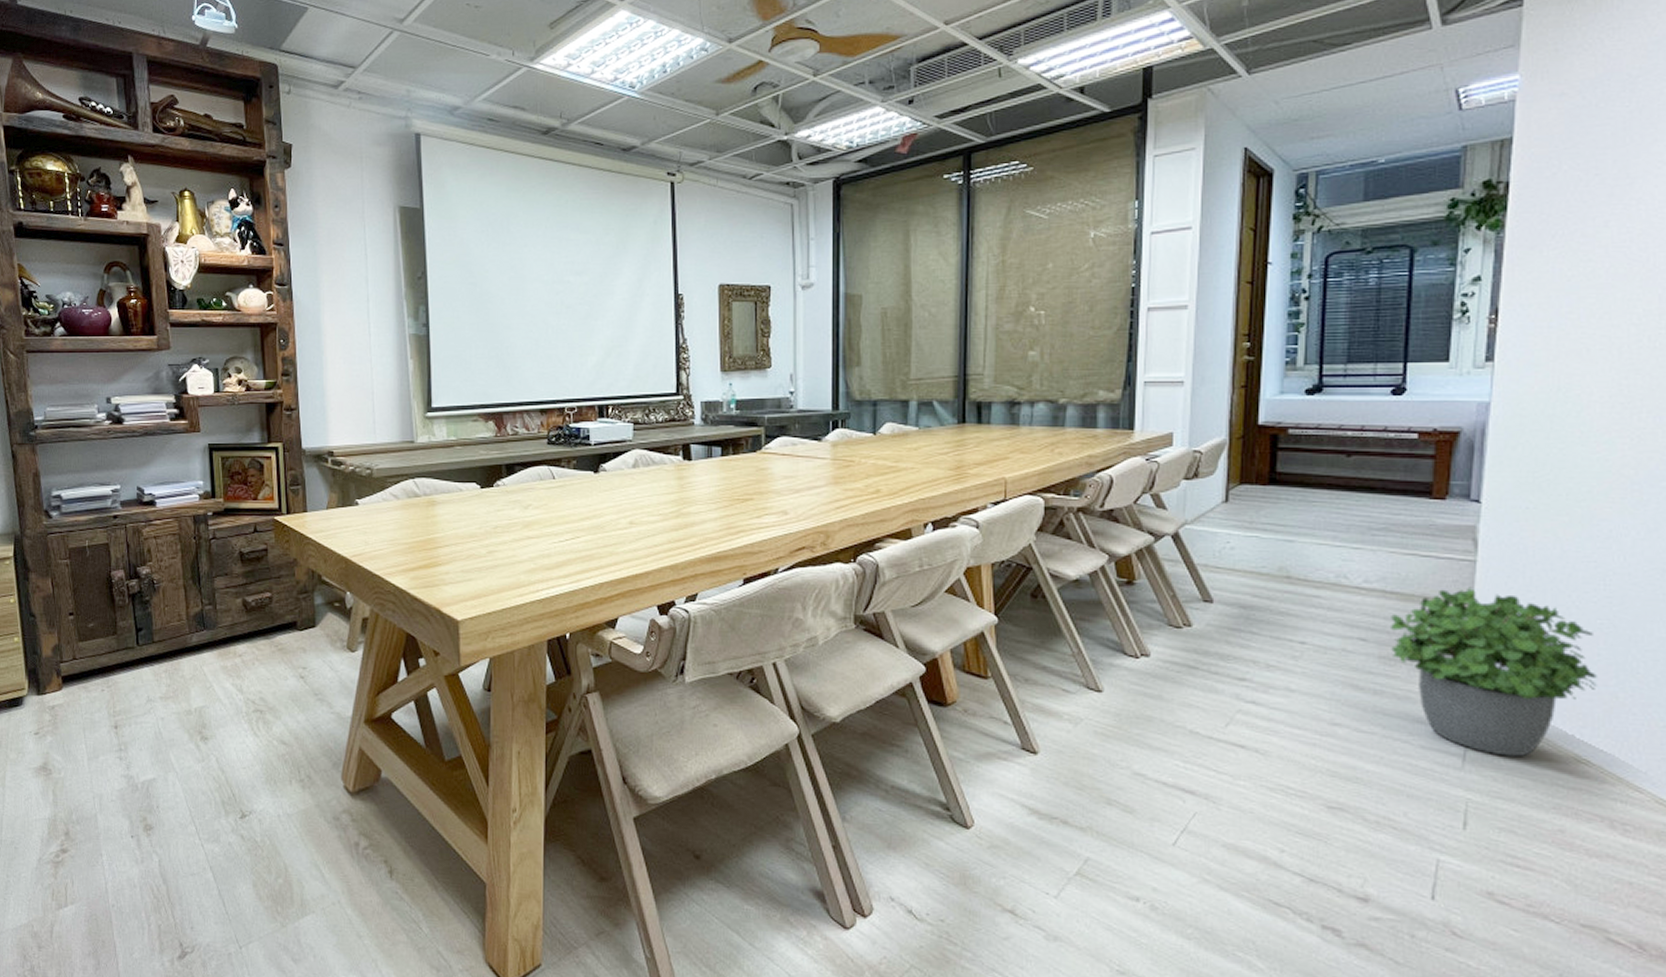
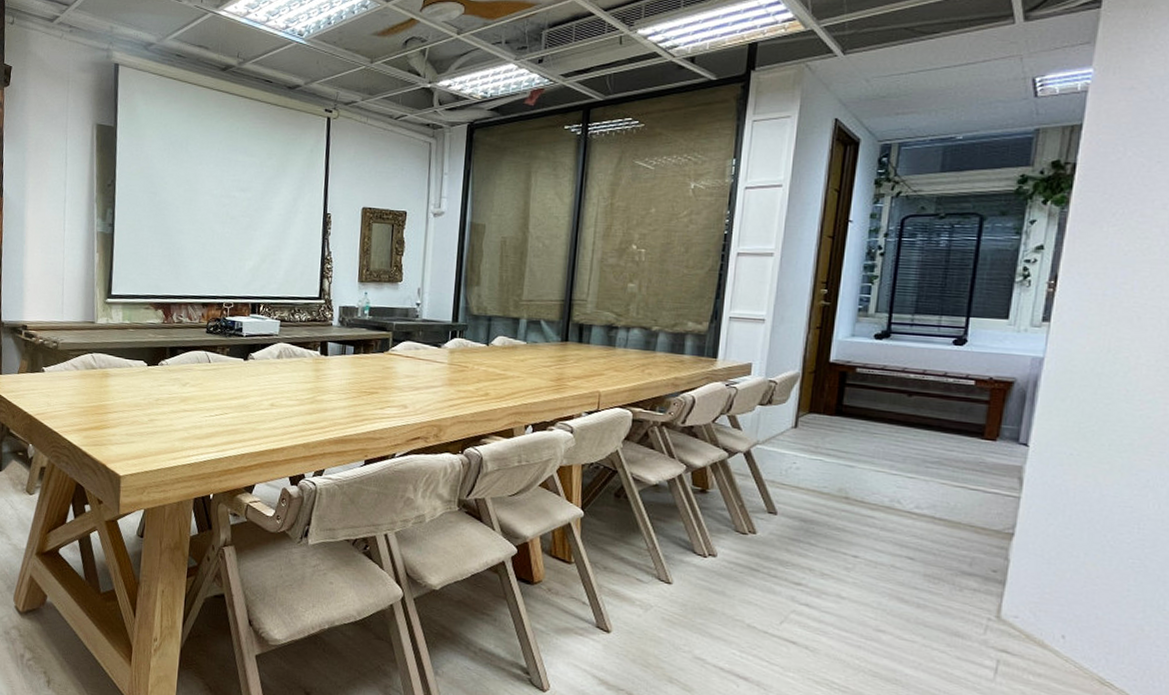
potted plant: present [1391,586,1597,757] -> none [936,520,1126,675]

